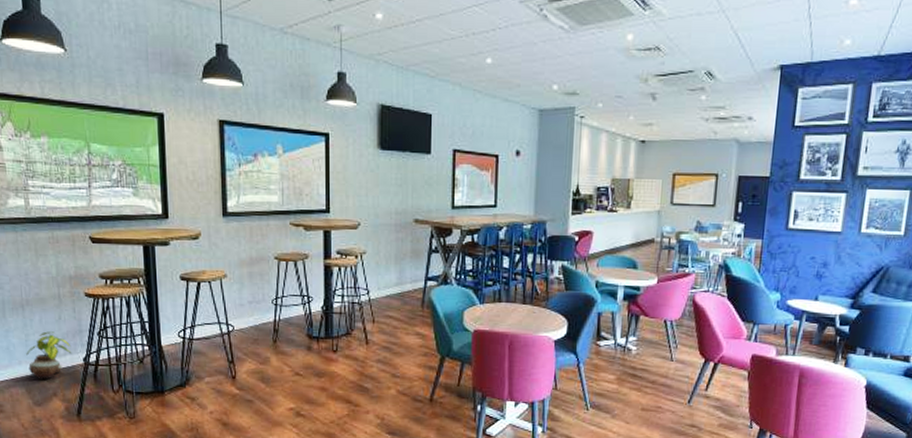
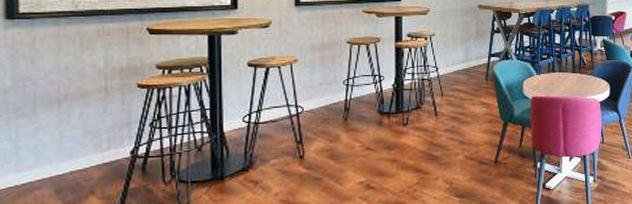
potted plant: present [26,331,72,380] -> none [59,126,117,178]

